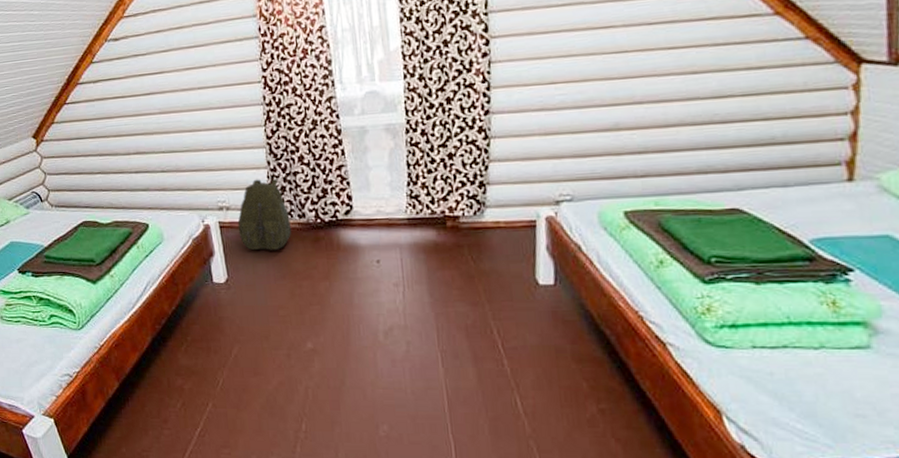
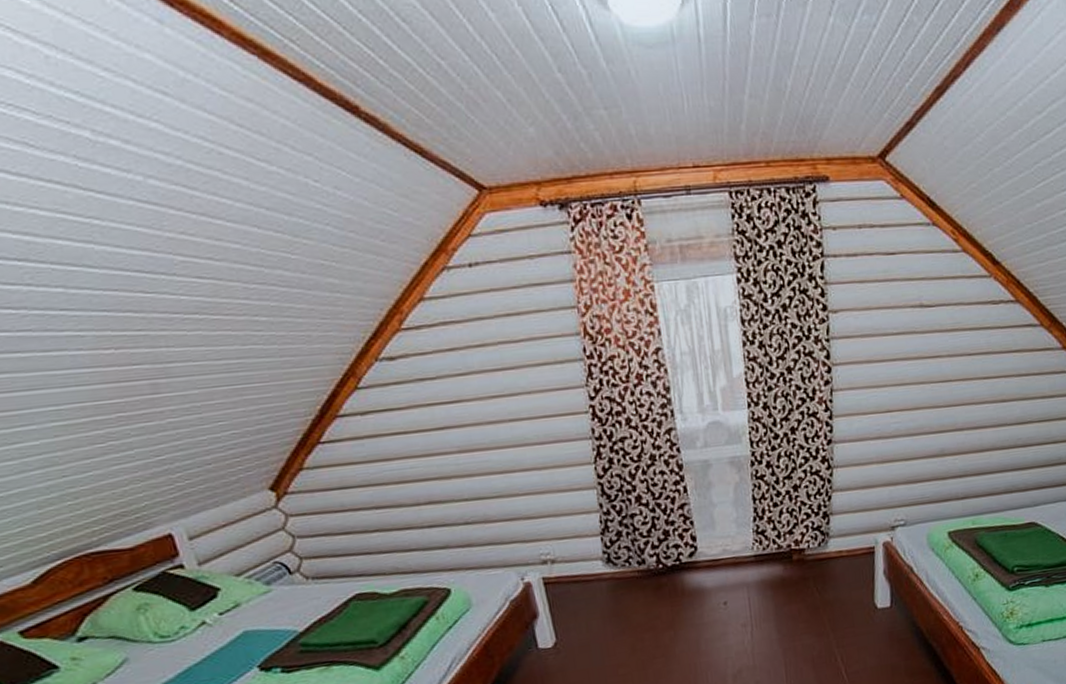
backpack: present [237,179,292,250] -> none [566,523,631,606]

